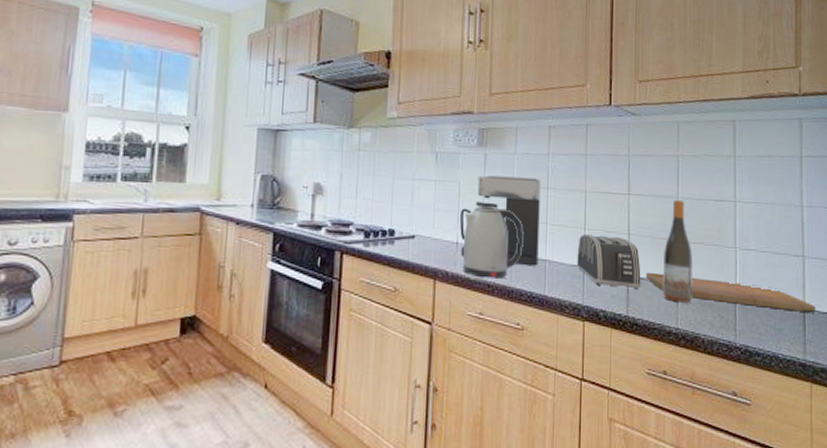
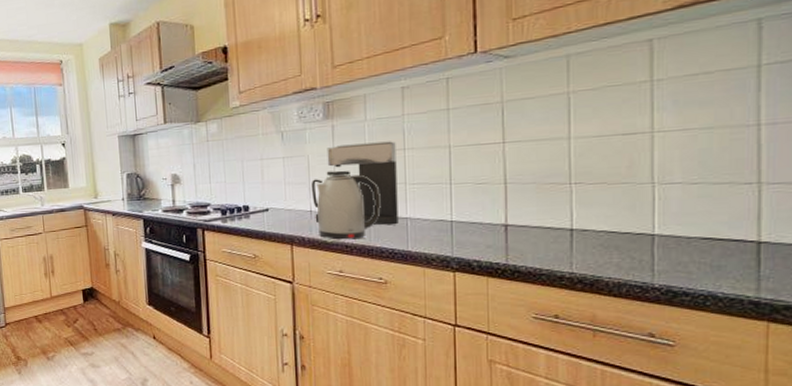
toaster: present [577,234,641,291] -> none [442,187,523,239]
cutting board: present [645,272,815,313] -> none [528,219,777,247]
wine bottle: present [663,199,692,304] -> none [552,139,591,248]

